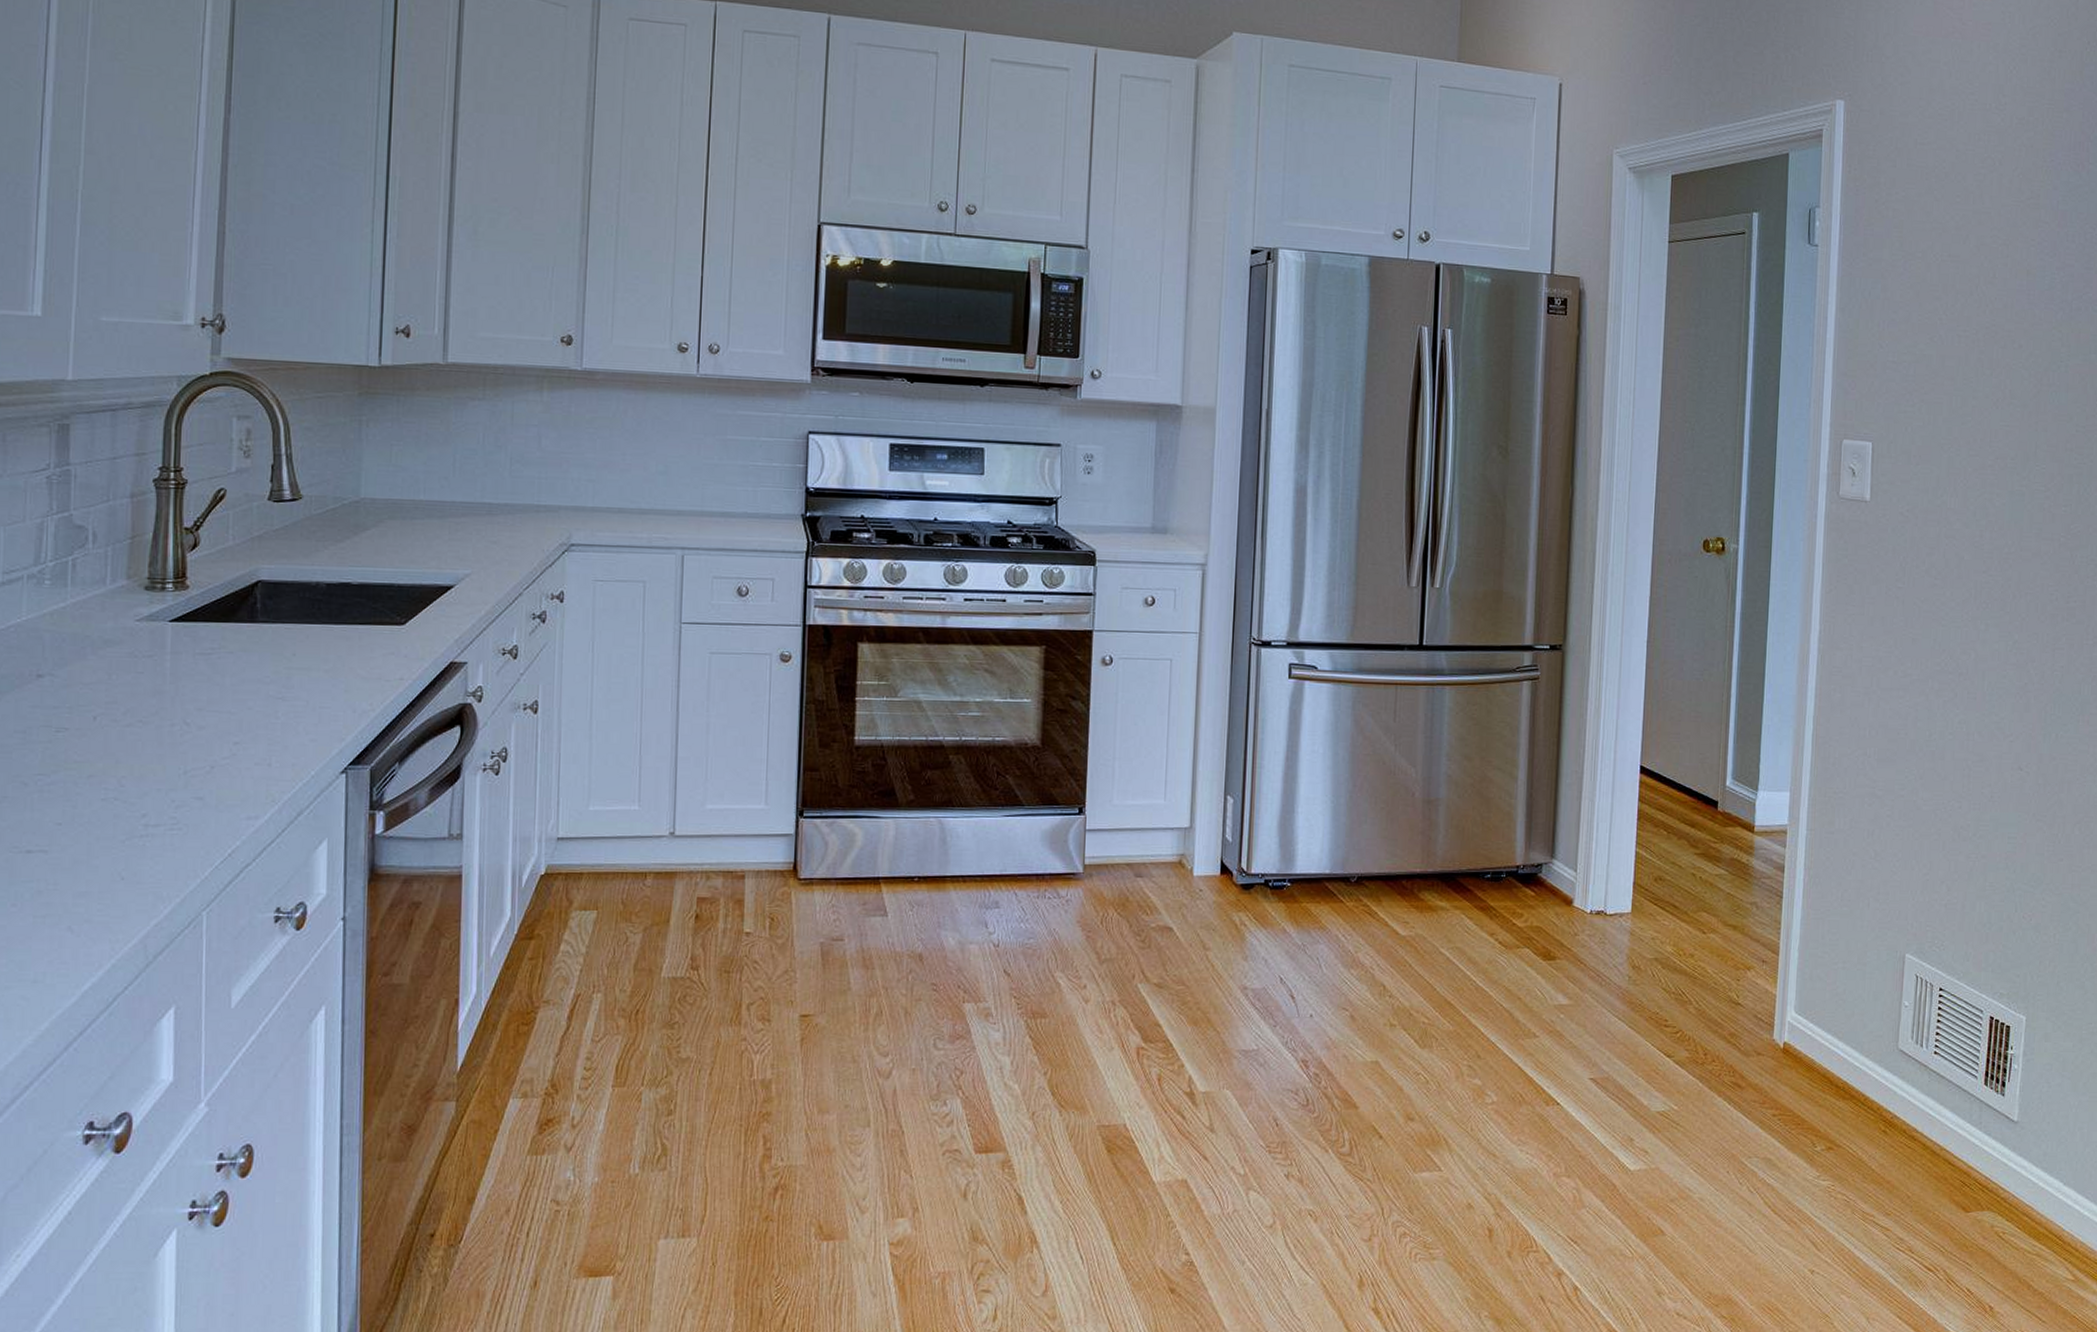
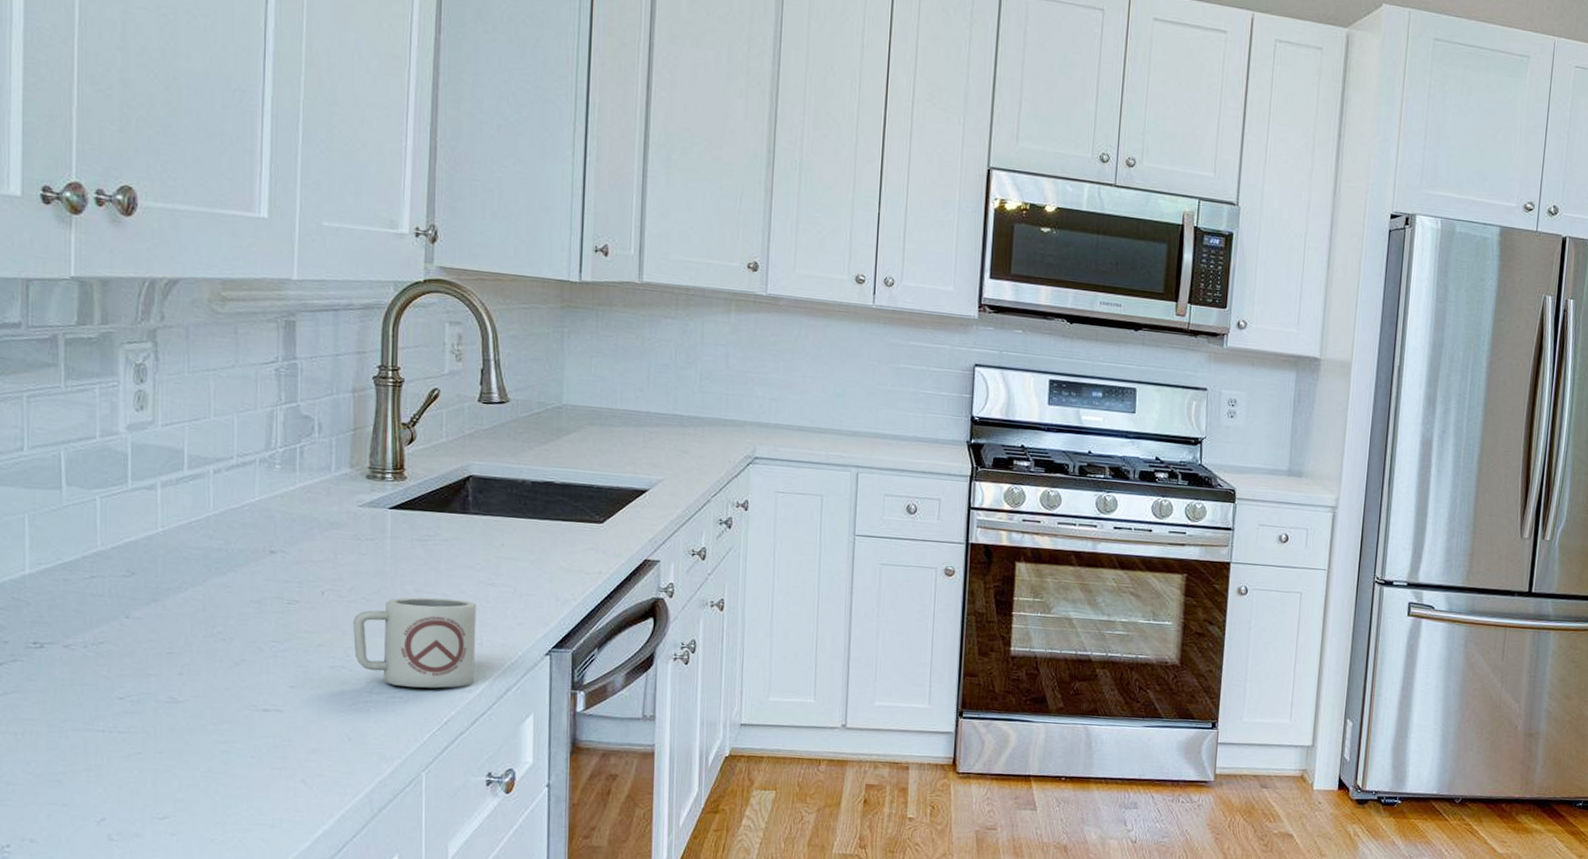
cup: none [127,716,265,818] -> present [352,597,477,689]

